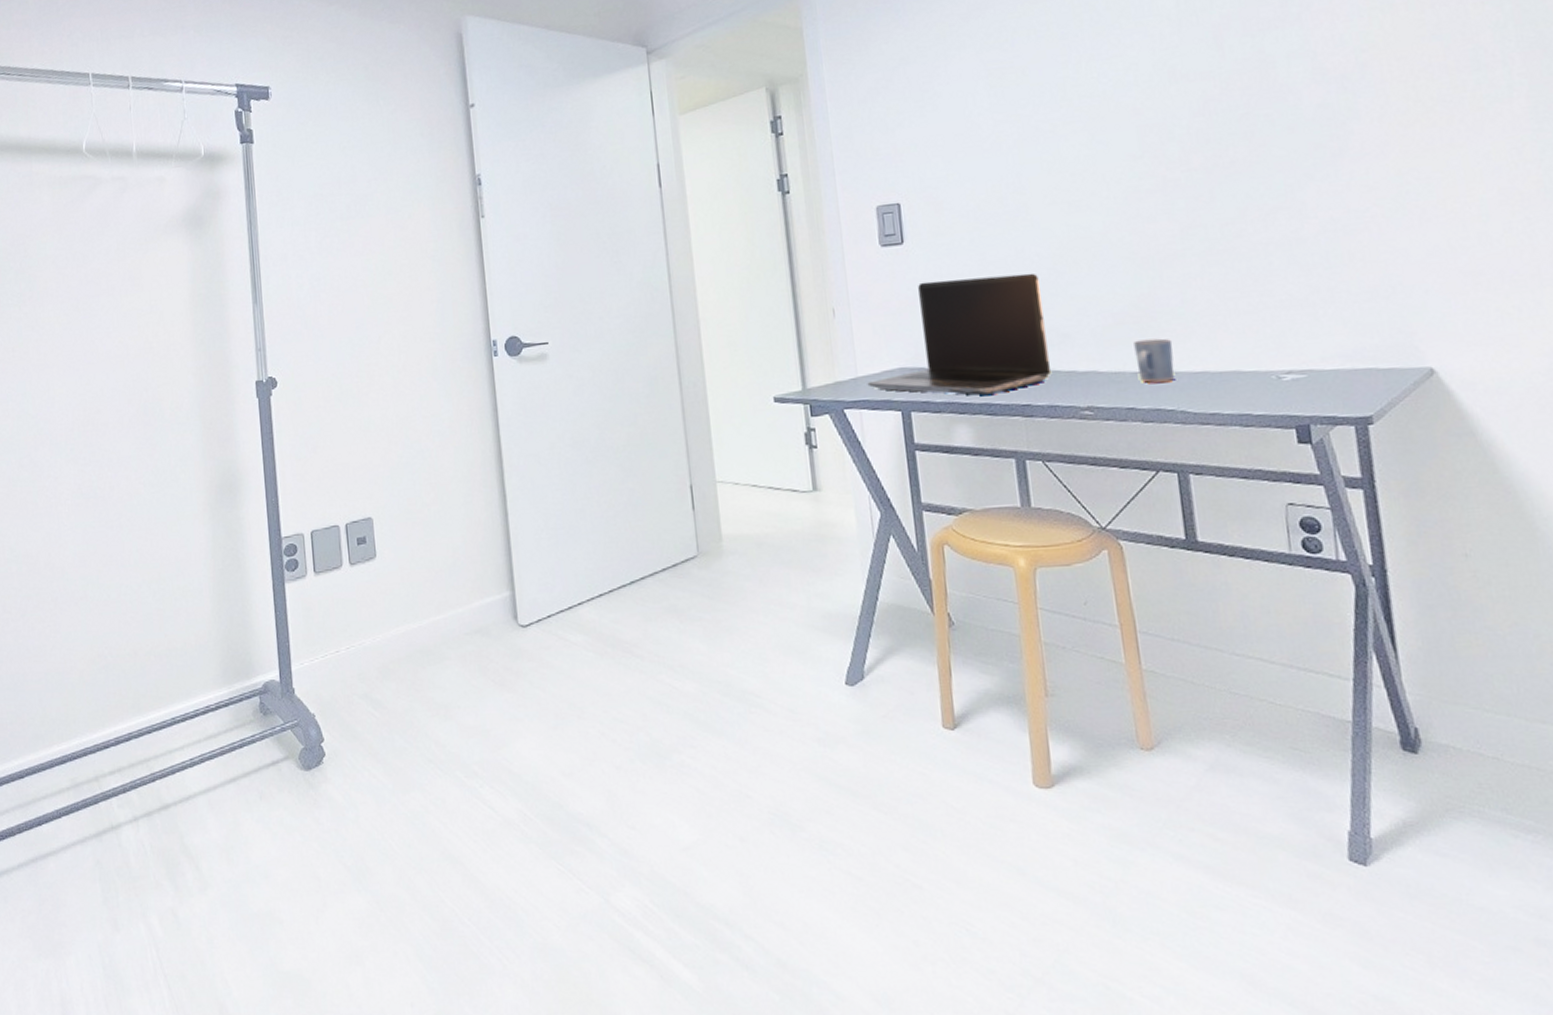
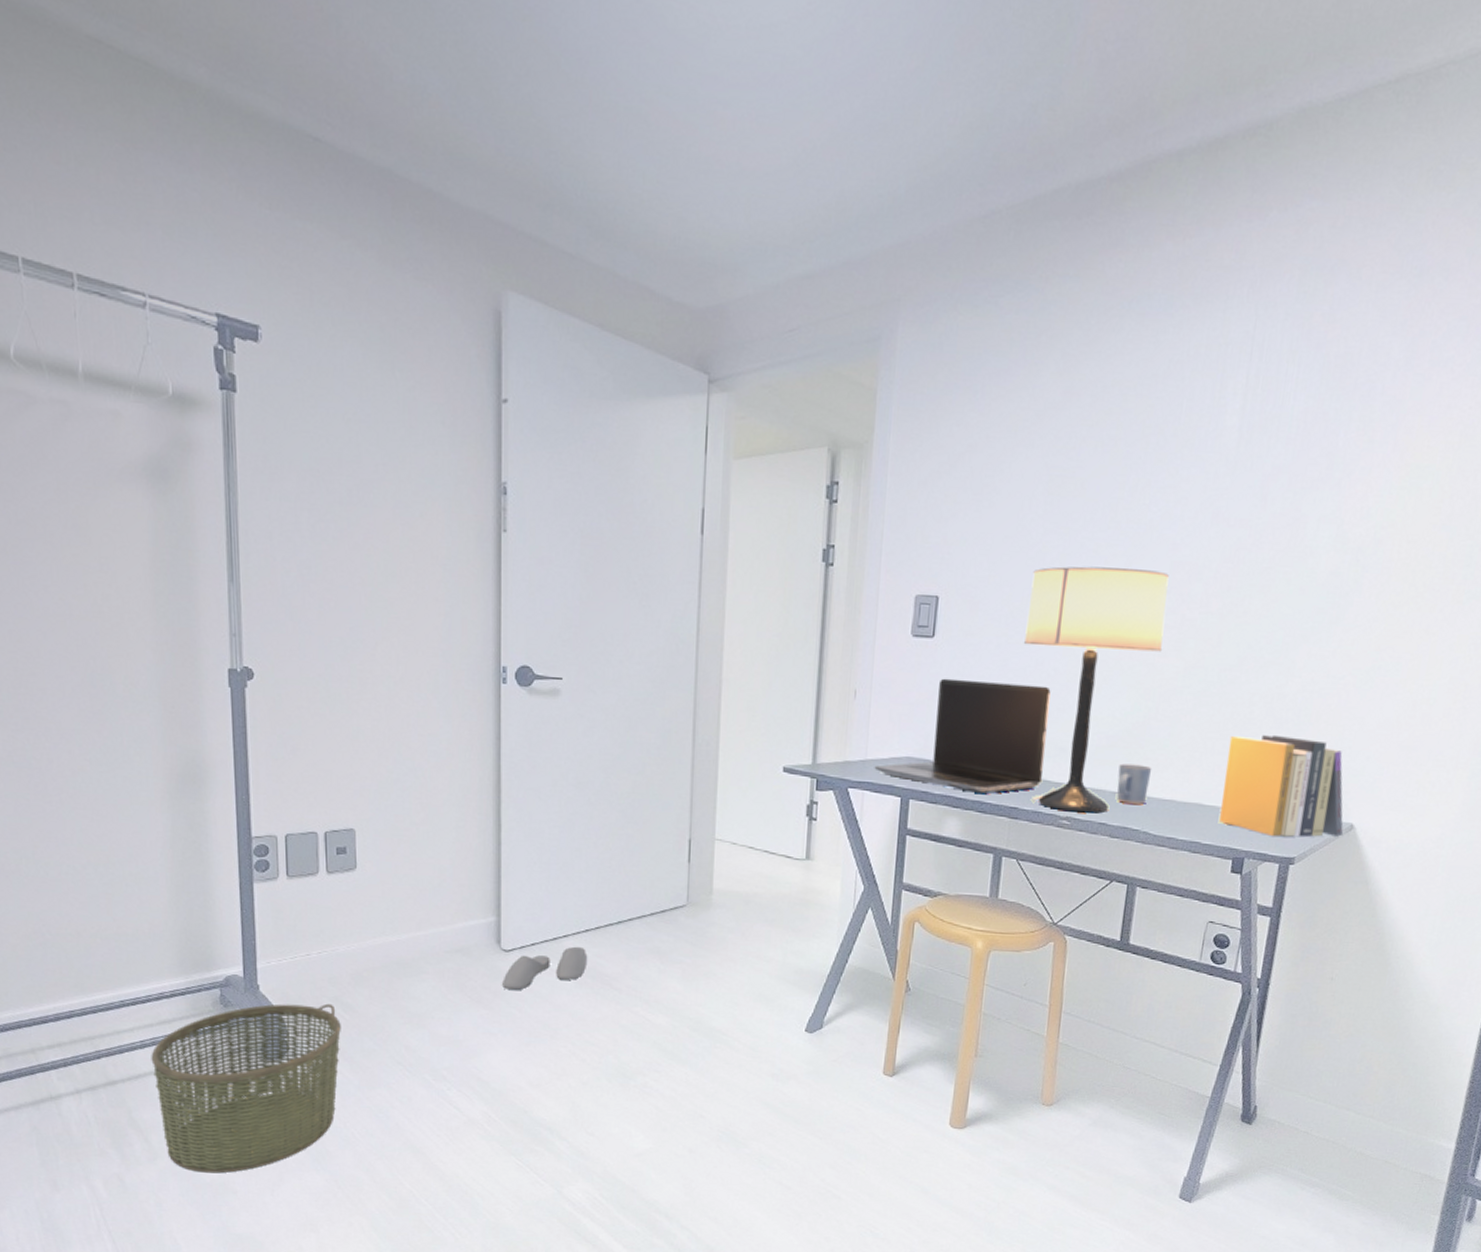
basket: none [199,701,373,901] -> present [151,1003,341,1173]
slippers: none [523,613,605,668] -> present [502,946,588,990]
table lamp: none [992,138,1151,401] -> present [1024,566,1169,813]
books: none [1253,281,1423,397] -> present [1219,734,1343,838]

